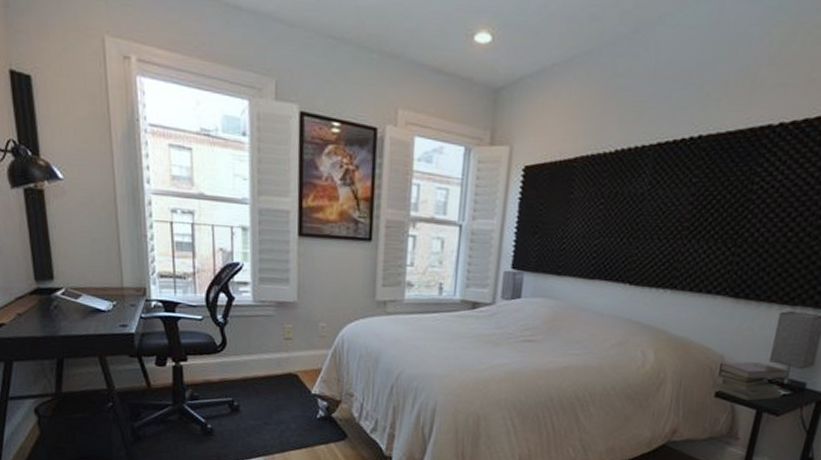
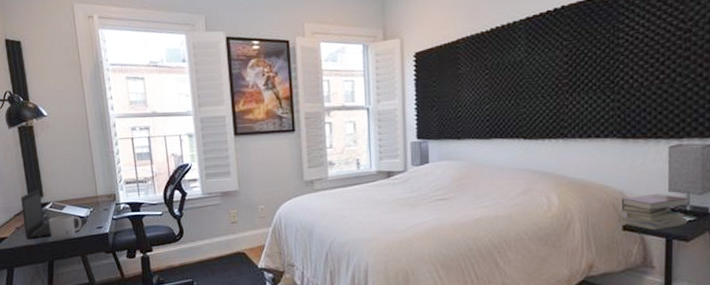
laptop: none [25,270,111,330] -> present [21,190,89,239]
mug: none [59,305,102,336] -> present [48,215,82,241]

